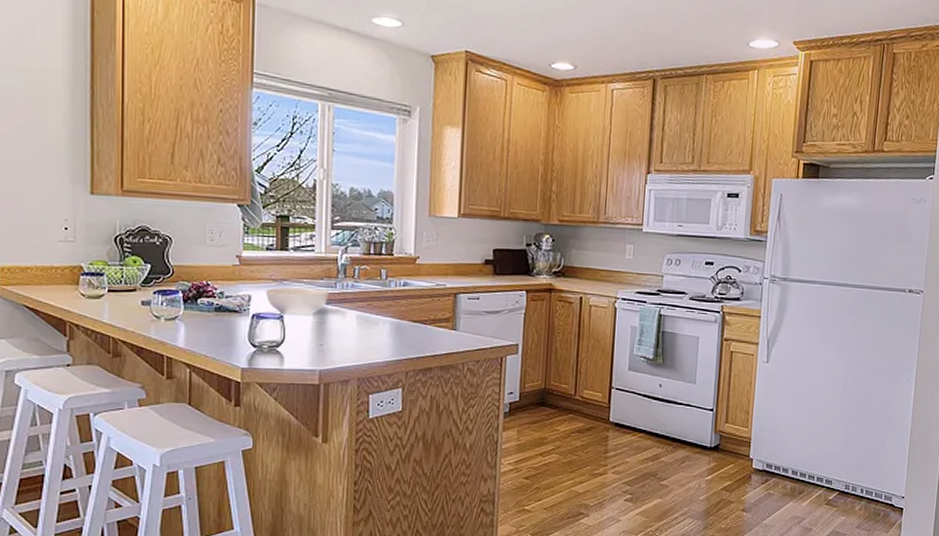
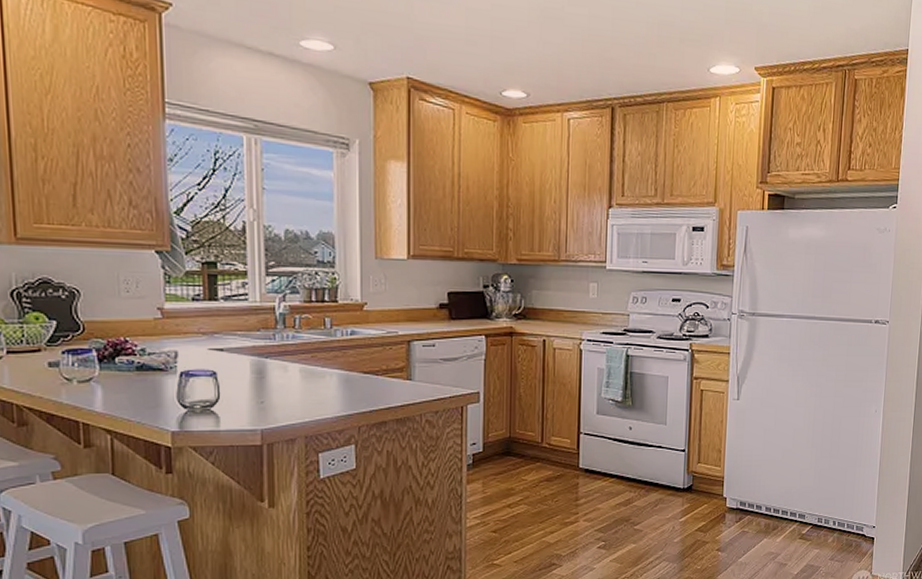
bowl: present [265,287,329,316] -> none [194,341,268,372]

